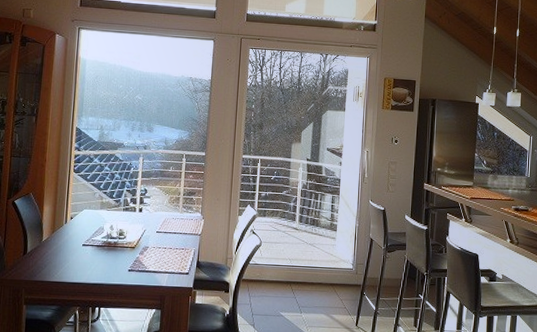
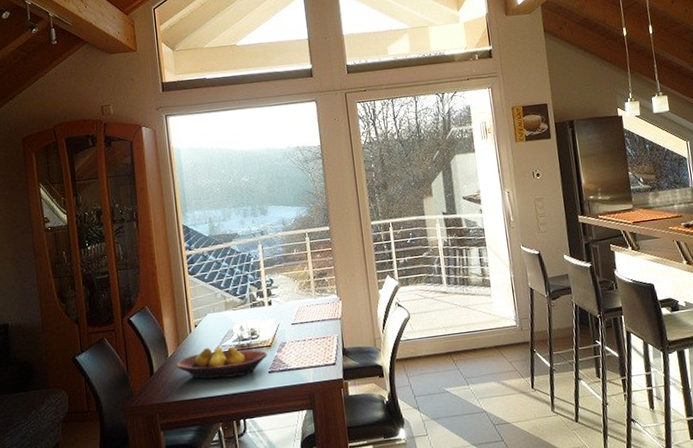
fruit bowl: none [48,238,130,270] -> present [176,346,267,379]

